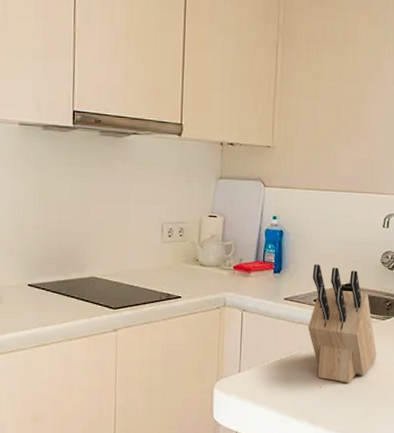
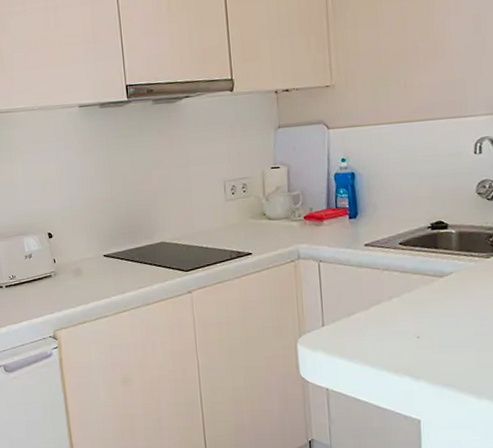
knife block: present [308,263,377,383] -> none [394,203,485,332]

